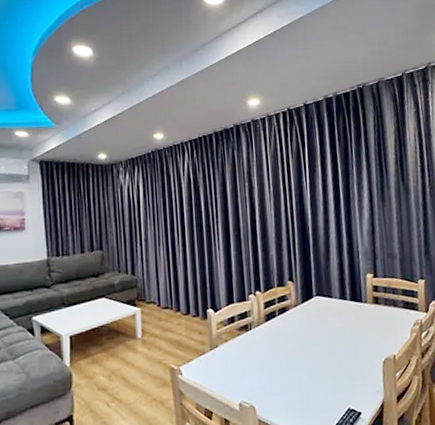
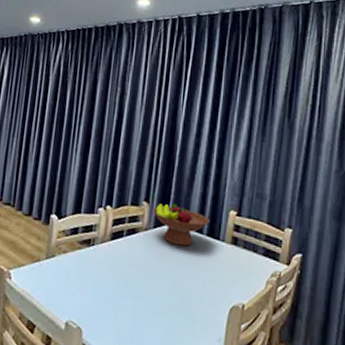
fruit bowl: none [297,278,351,315] -> present [152,203,210,247]

